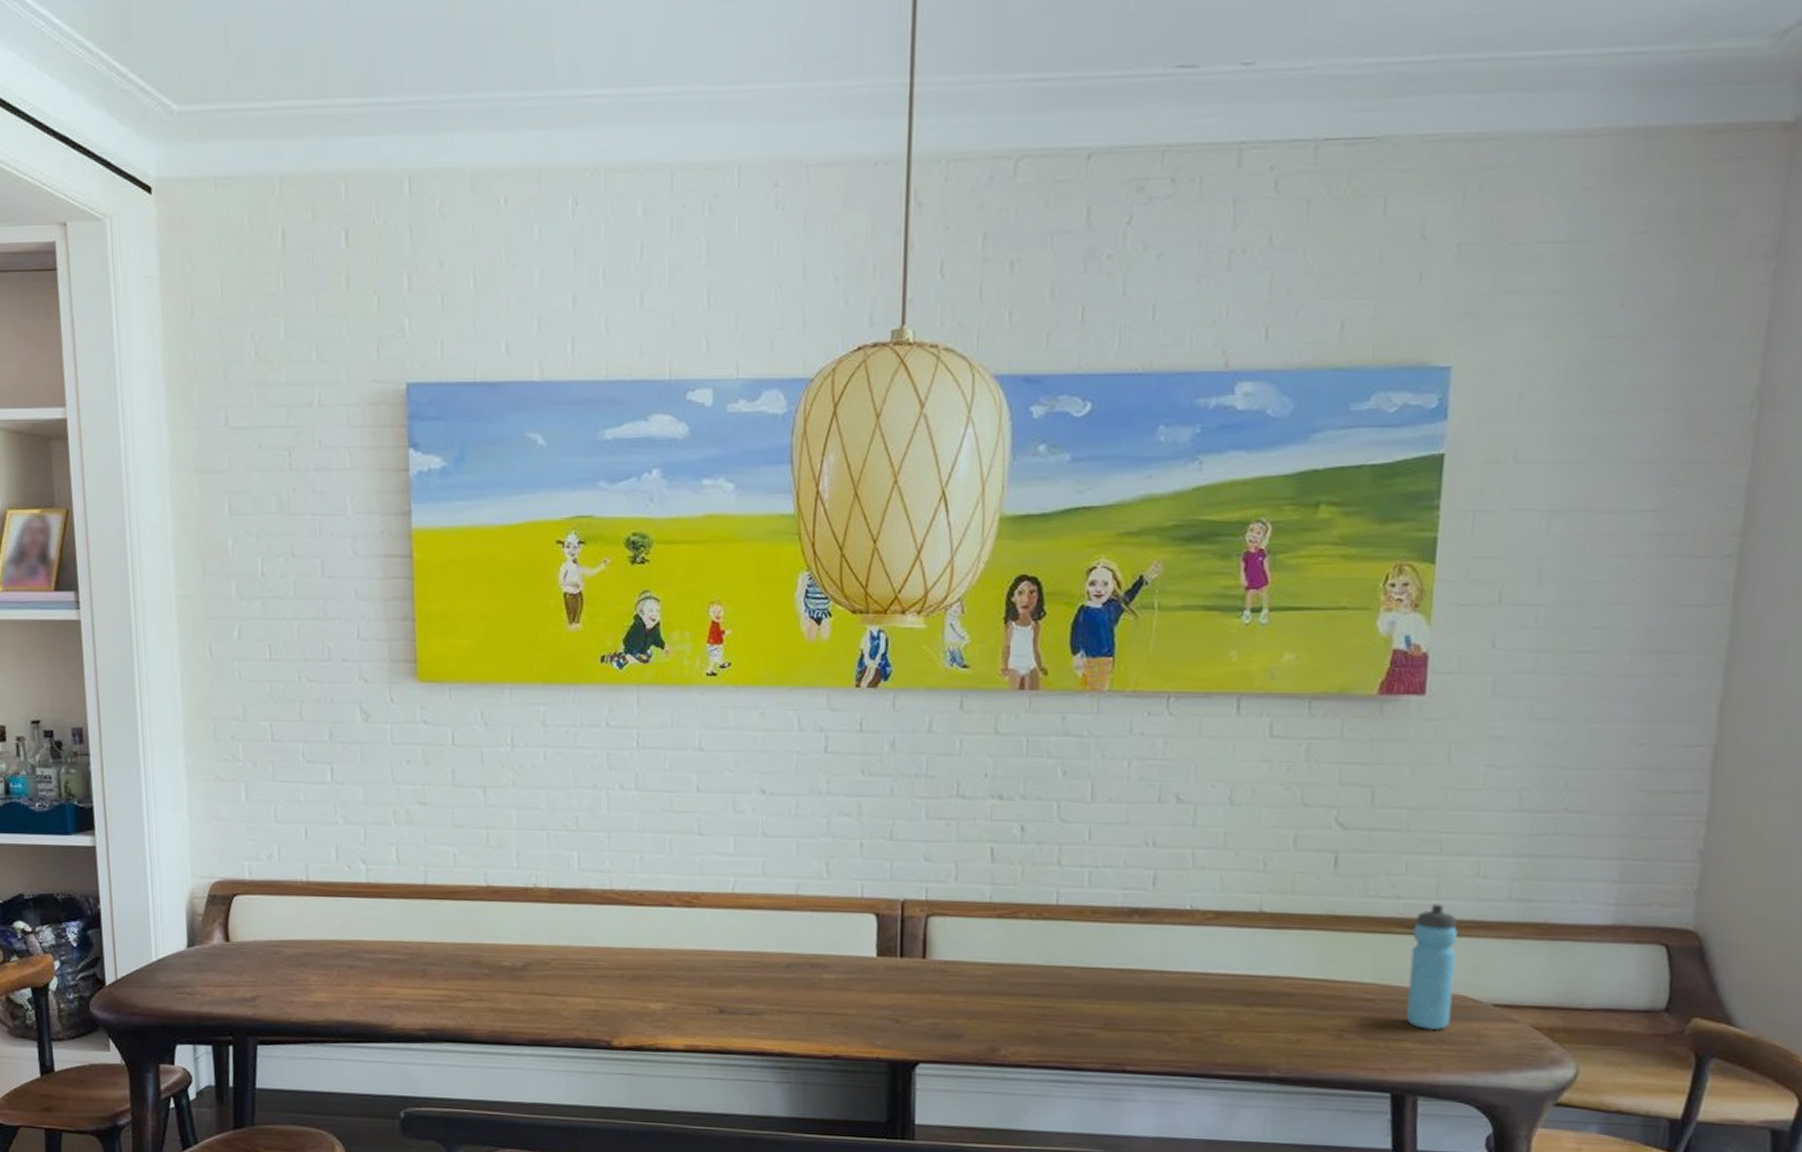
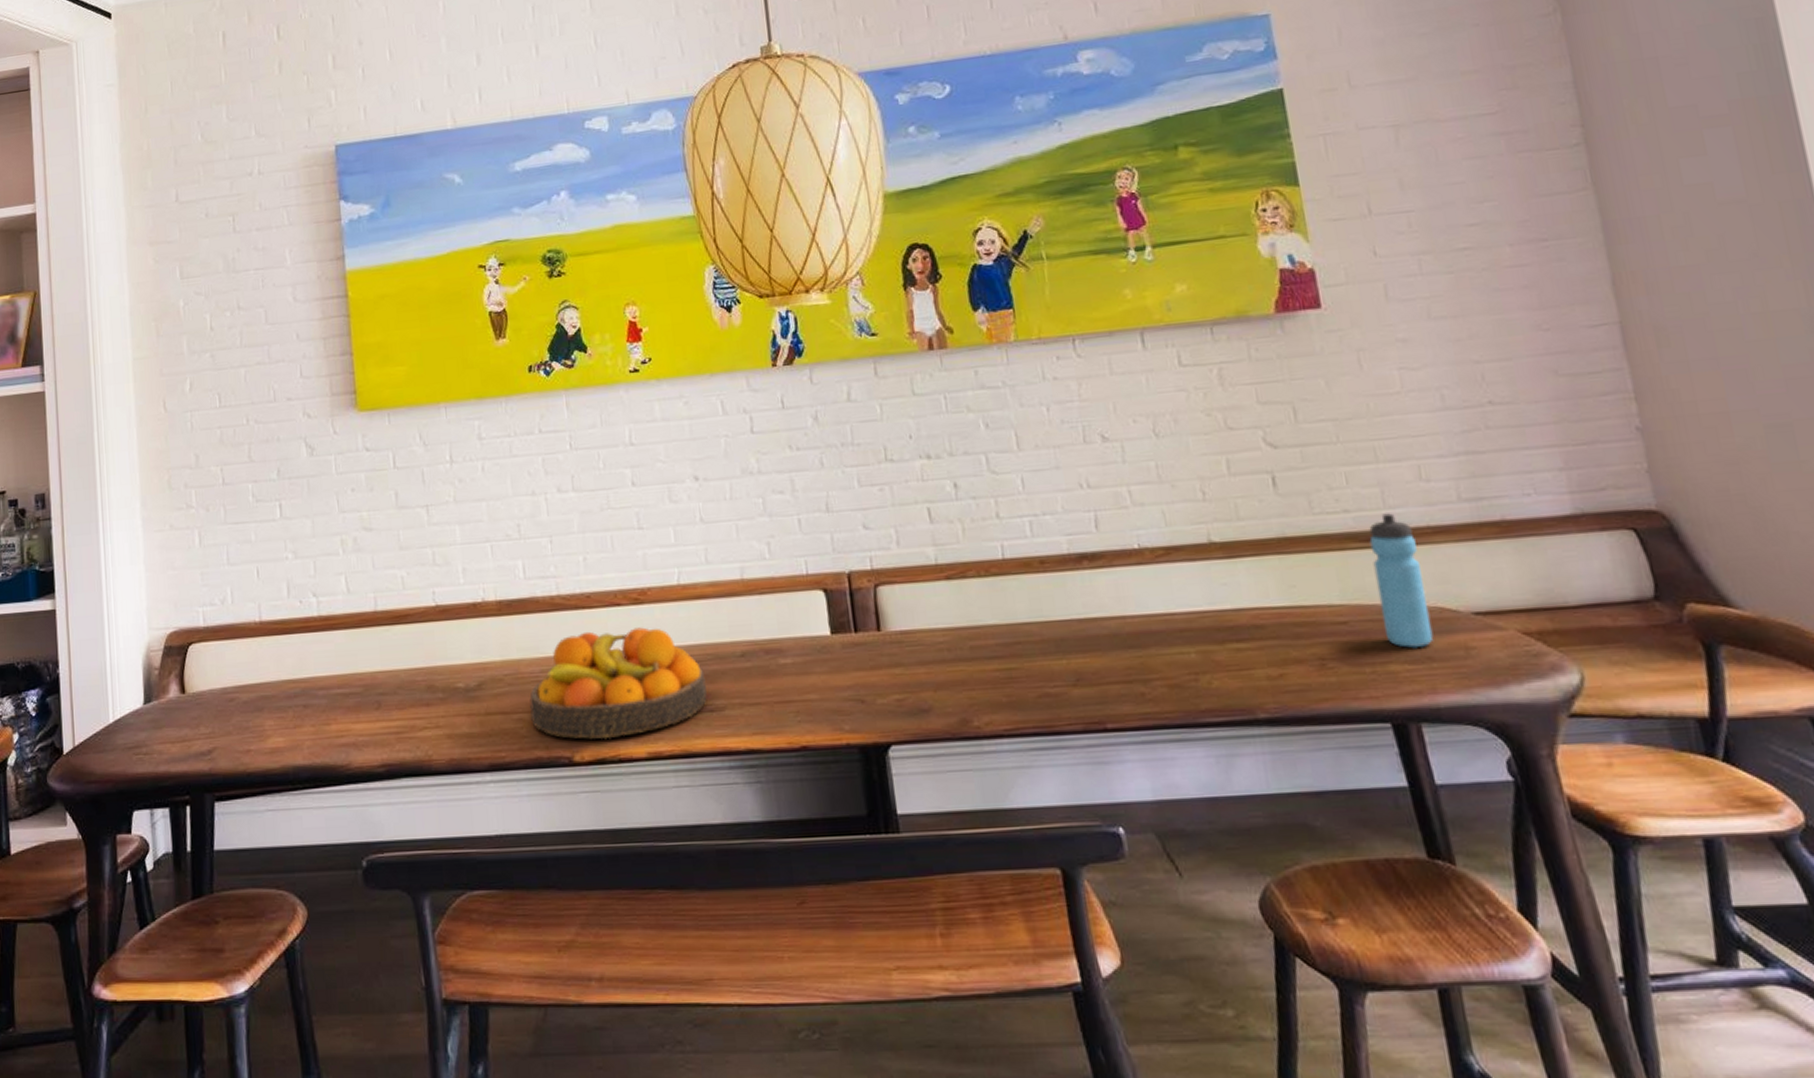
fruit bowl: none [574,927,748,1029] -> present [529,627,707,740]

